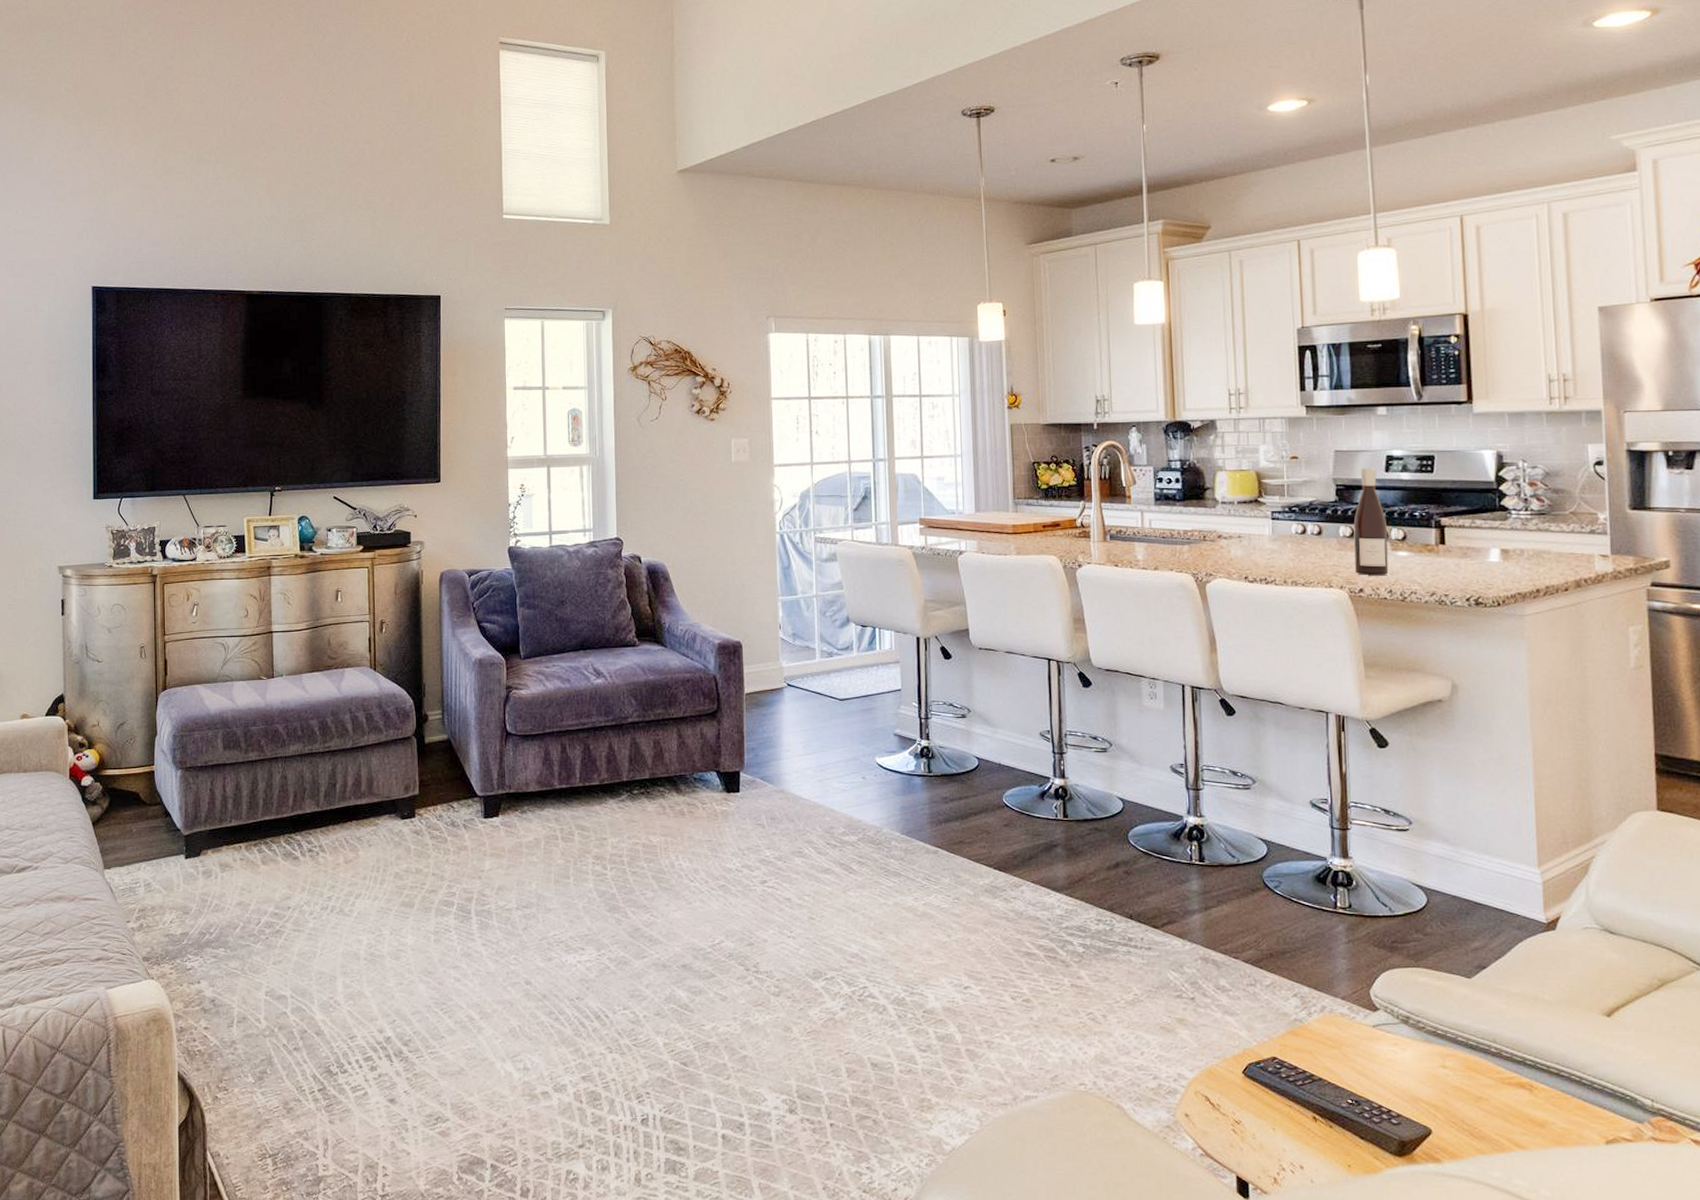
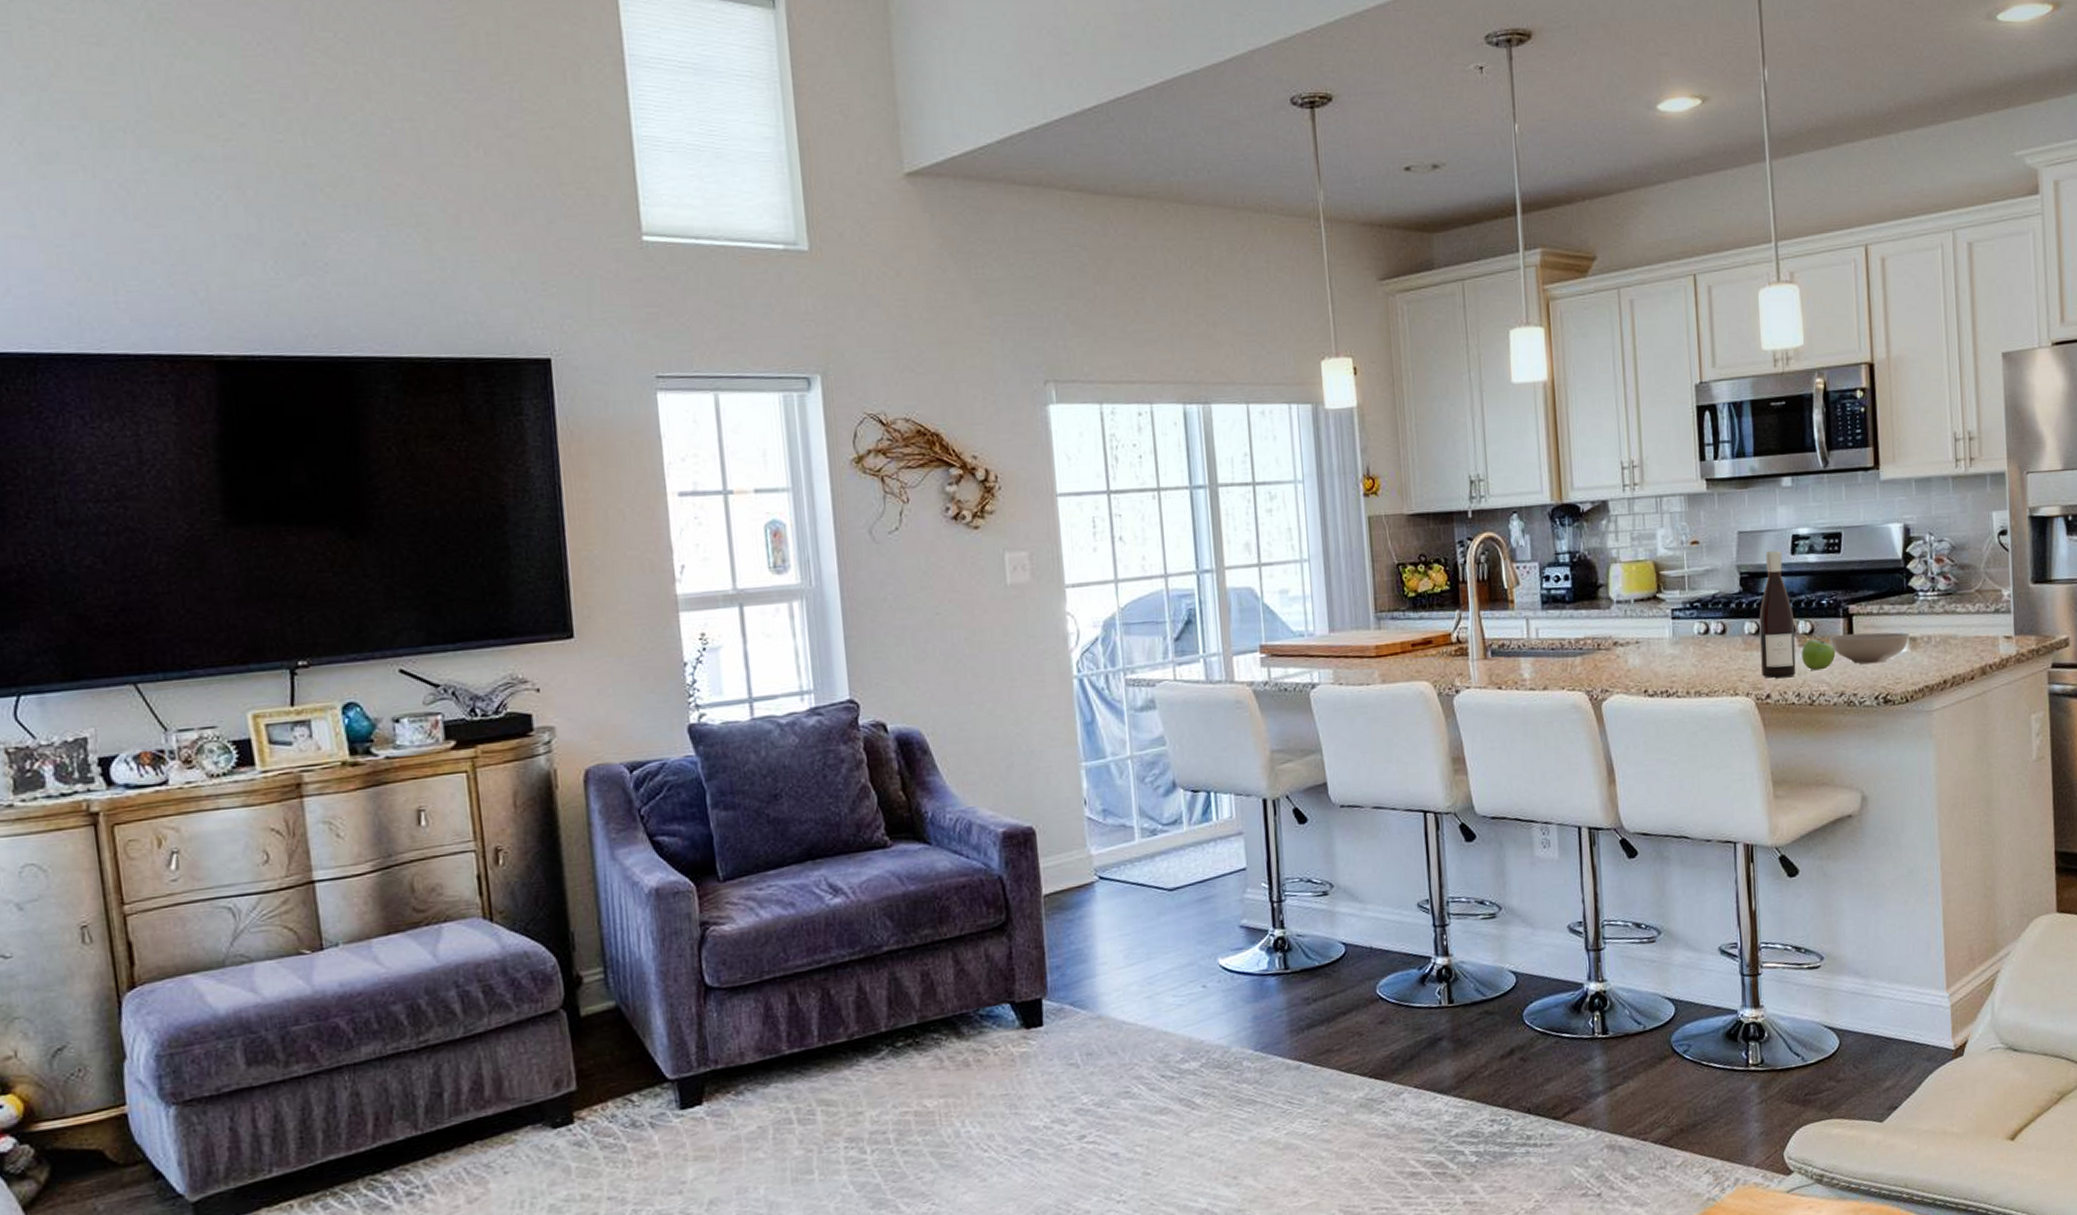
fruit: none [1394,545,1428,572] -> present [1802,639,1836,671]
bowl: none [1420,542,1502,570] -> present [1828,632,1909,664]

